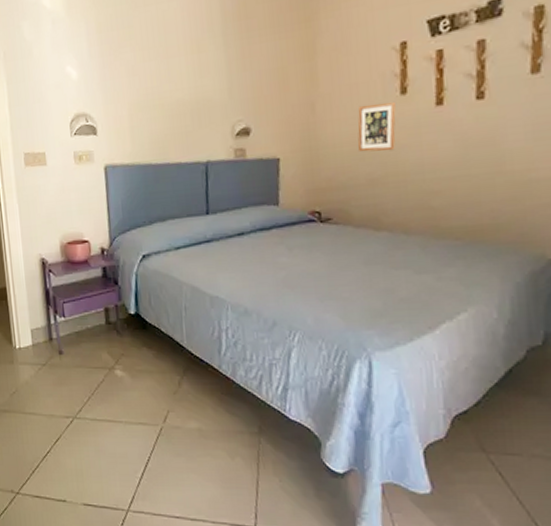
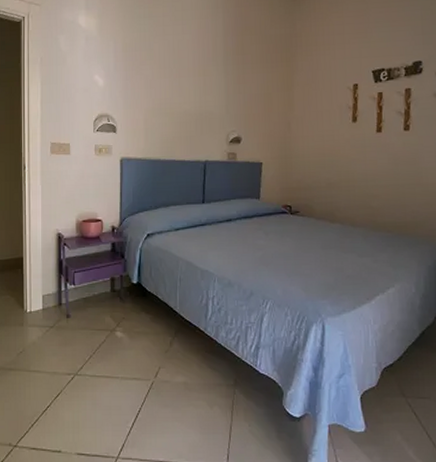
picture frame: present [357,101,396,152] -> none [320,126,349,163]

